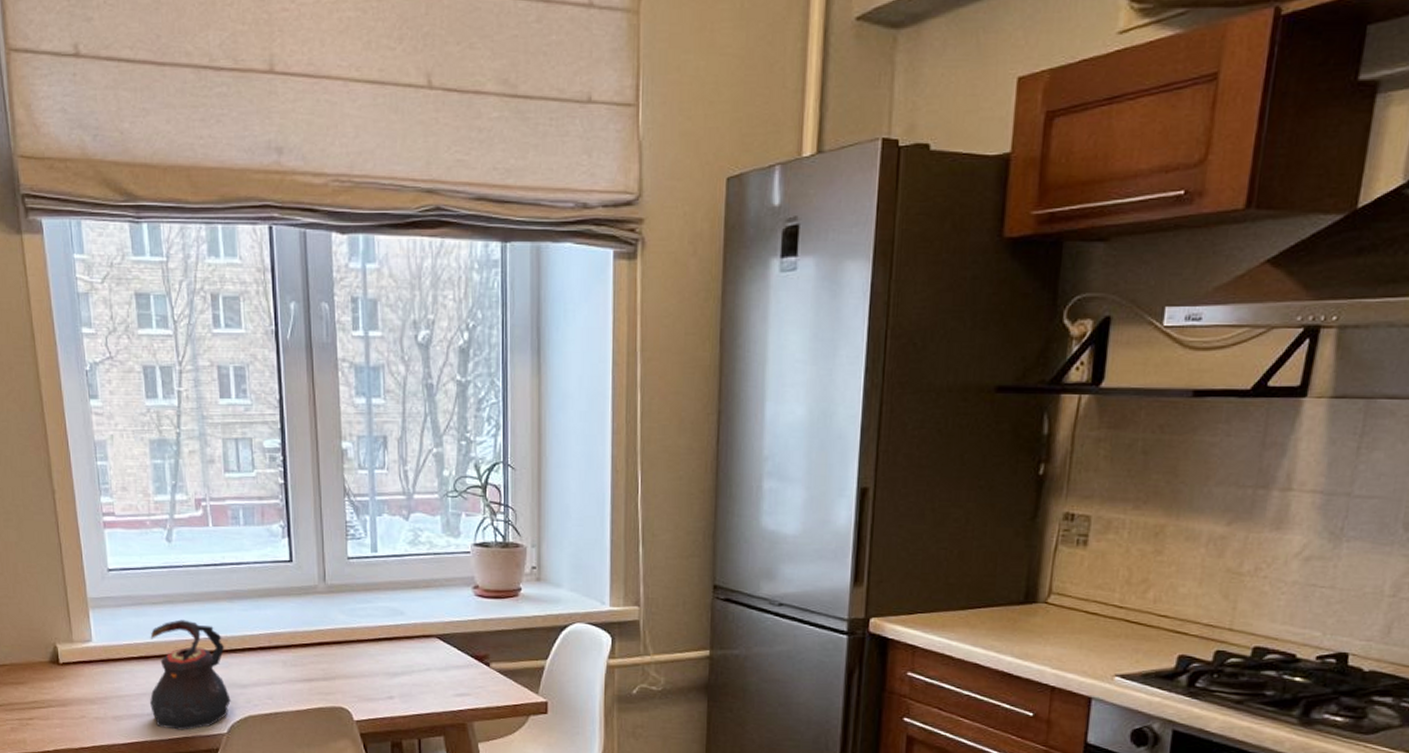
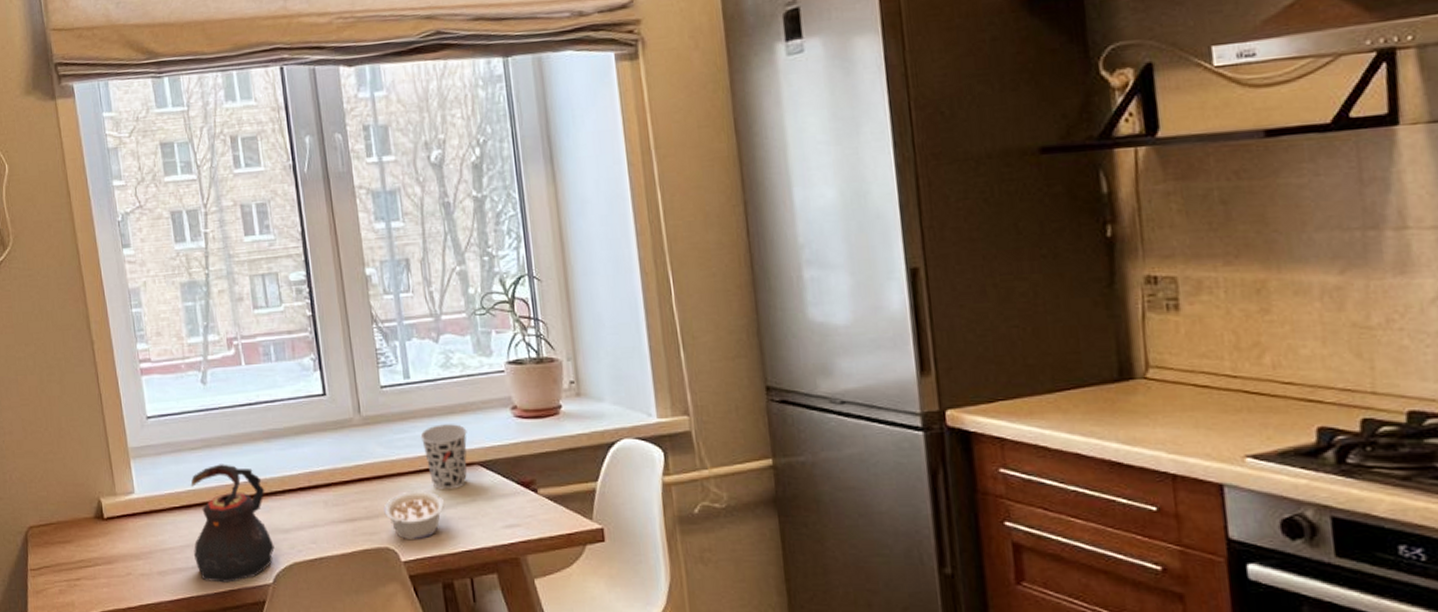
legume: none [341,657,400,702] -> present [383,491,444,541]
cup: none [382,597,428,659] -> present [420,424,467,490]

